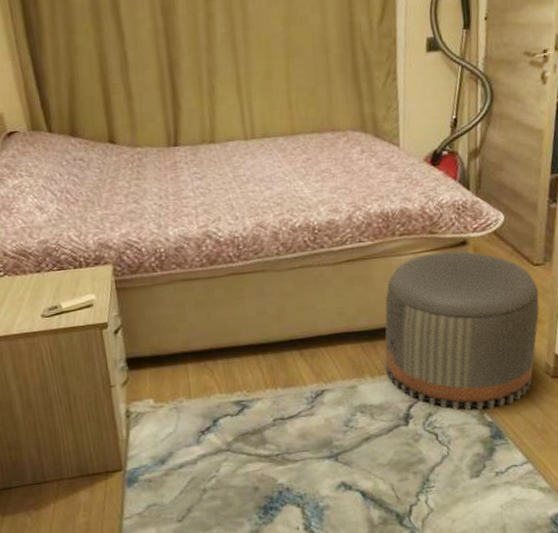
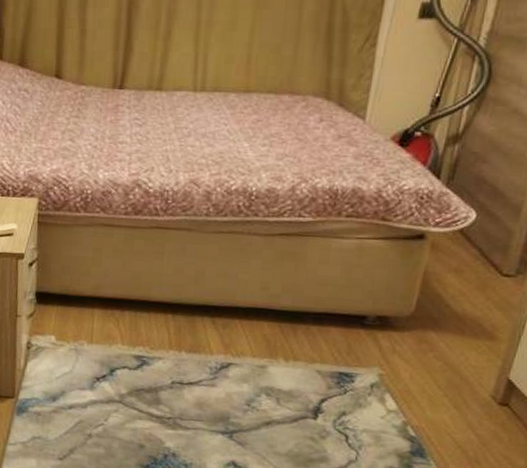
pouf: present [385,251,539,411] -> none [302,242,502,424]

